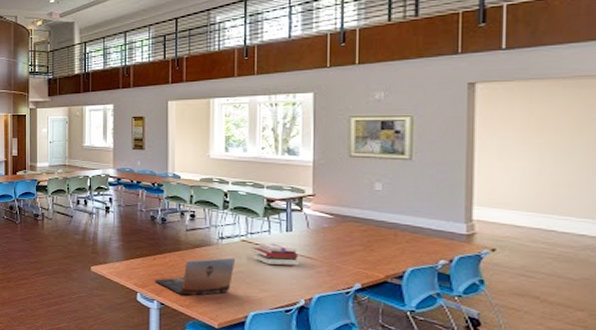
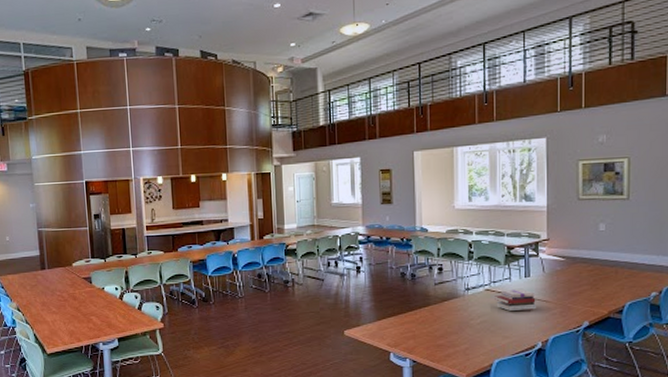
laptop computer: present [154,258,236,296] -> none [406,308,481,351]

